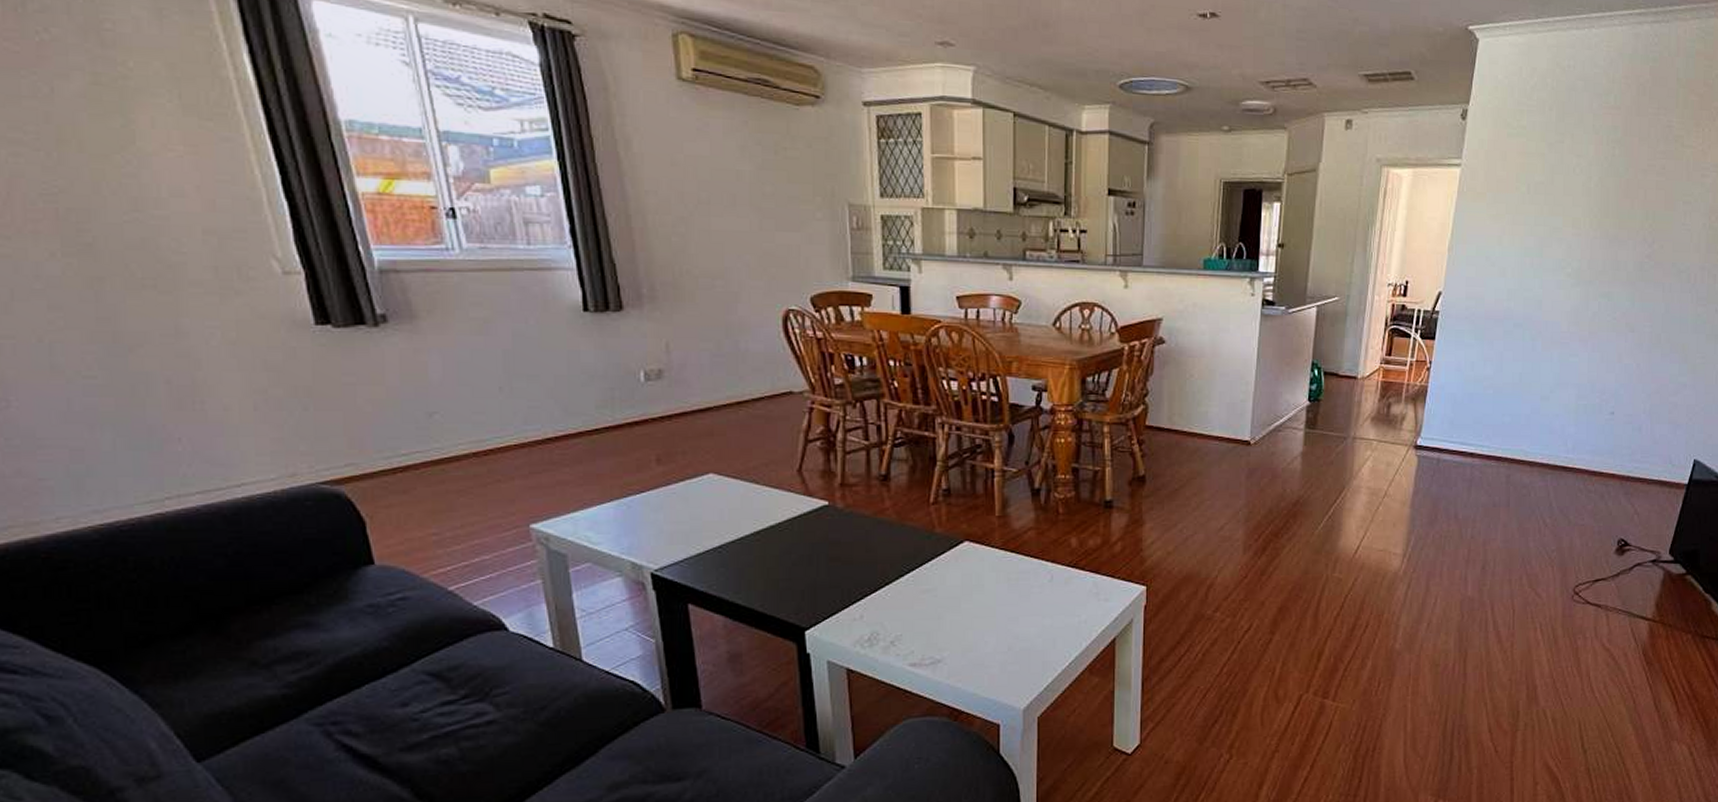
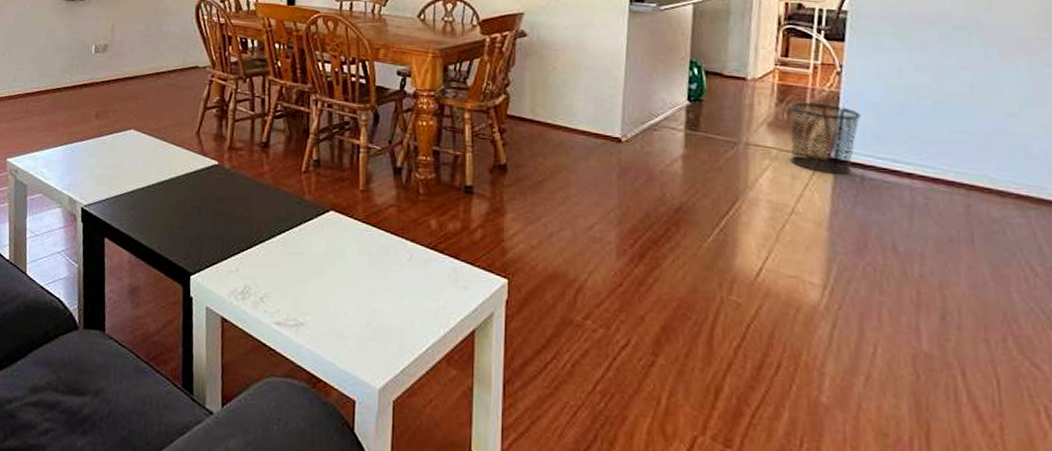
waste bin: none [1387,396,1442,459] -> present [788,102,861,175]

